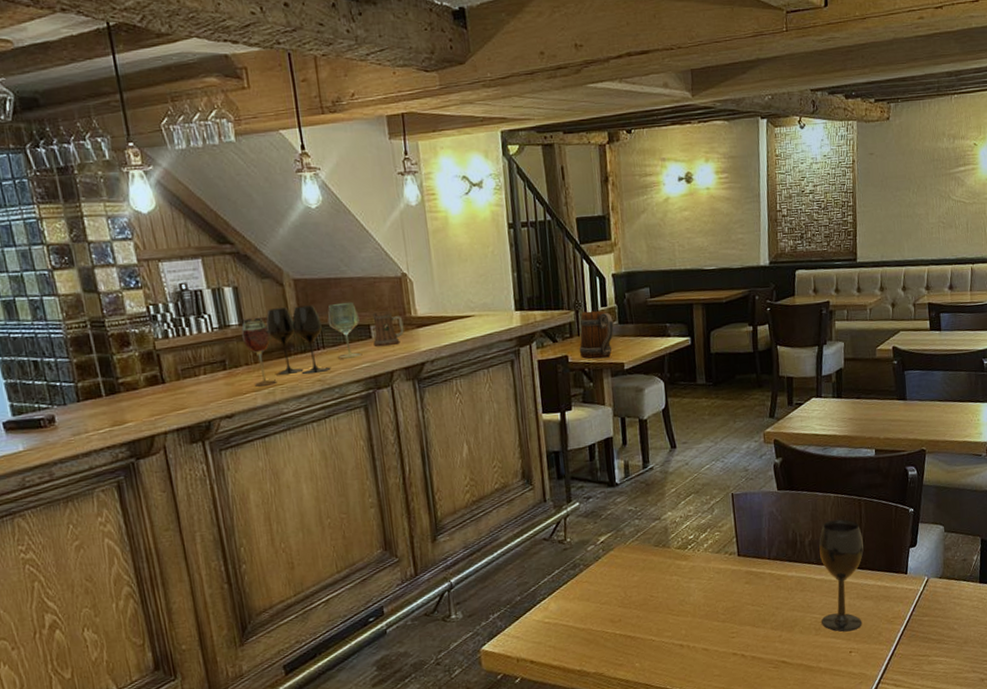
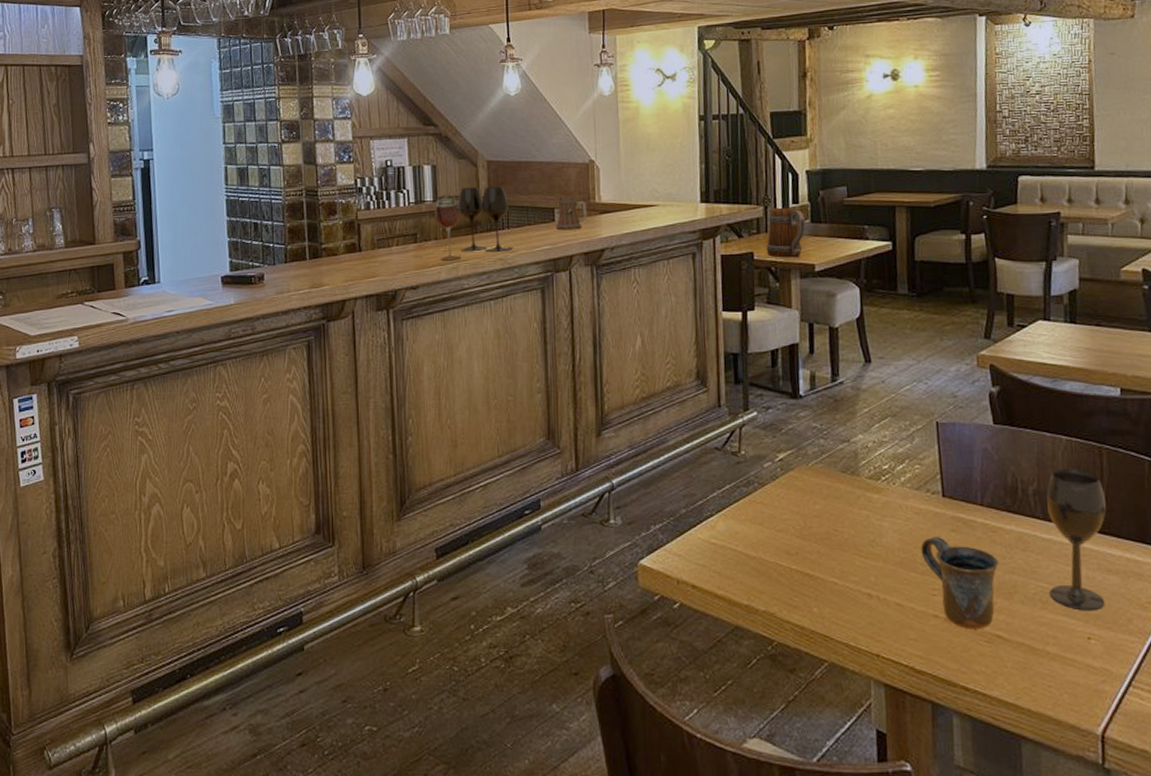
wine glass: present [327,301,363,360] -> none [515,185,545,241]
mug: none [721,589,784,660] -> present [920,536,1000,629]

